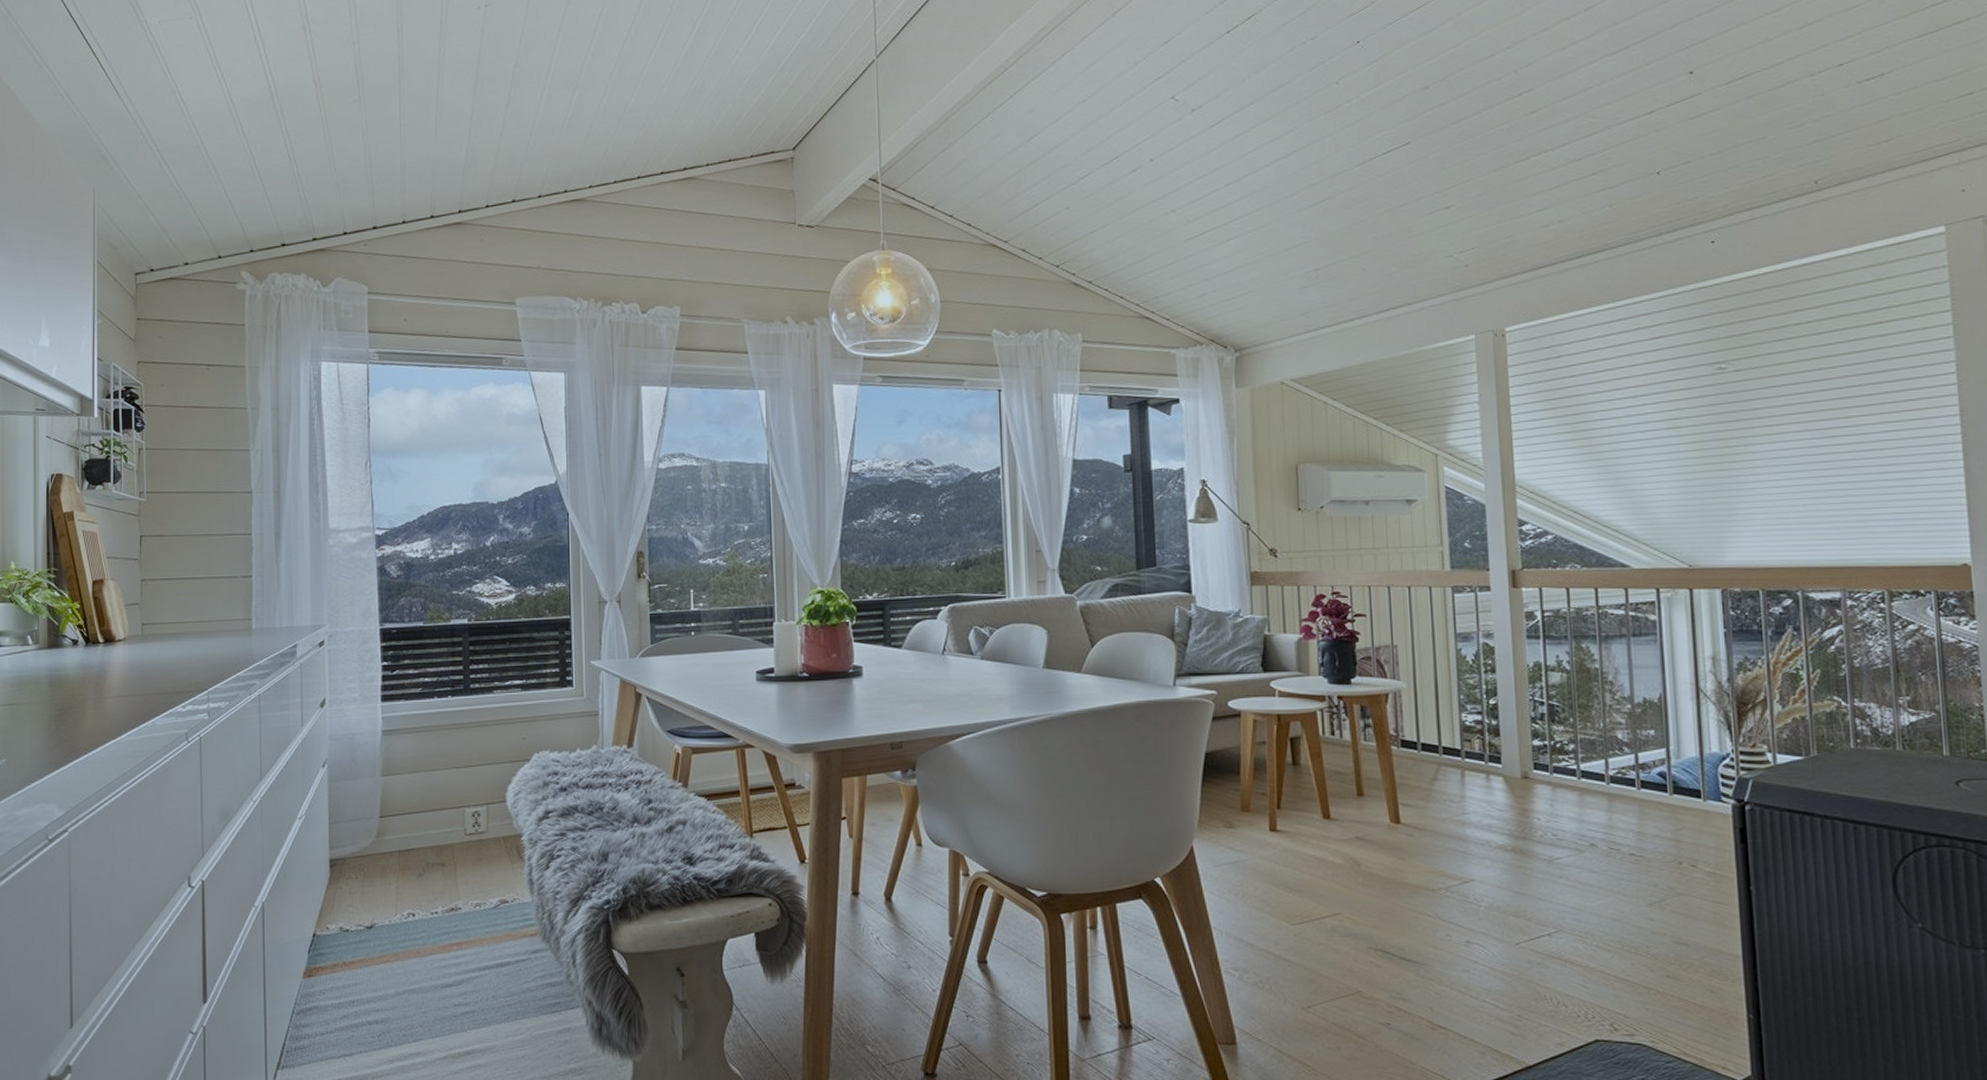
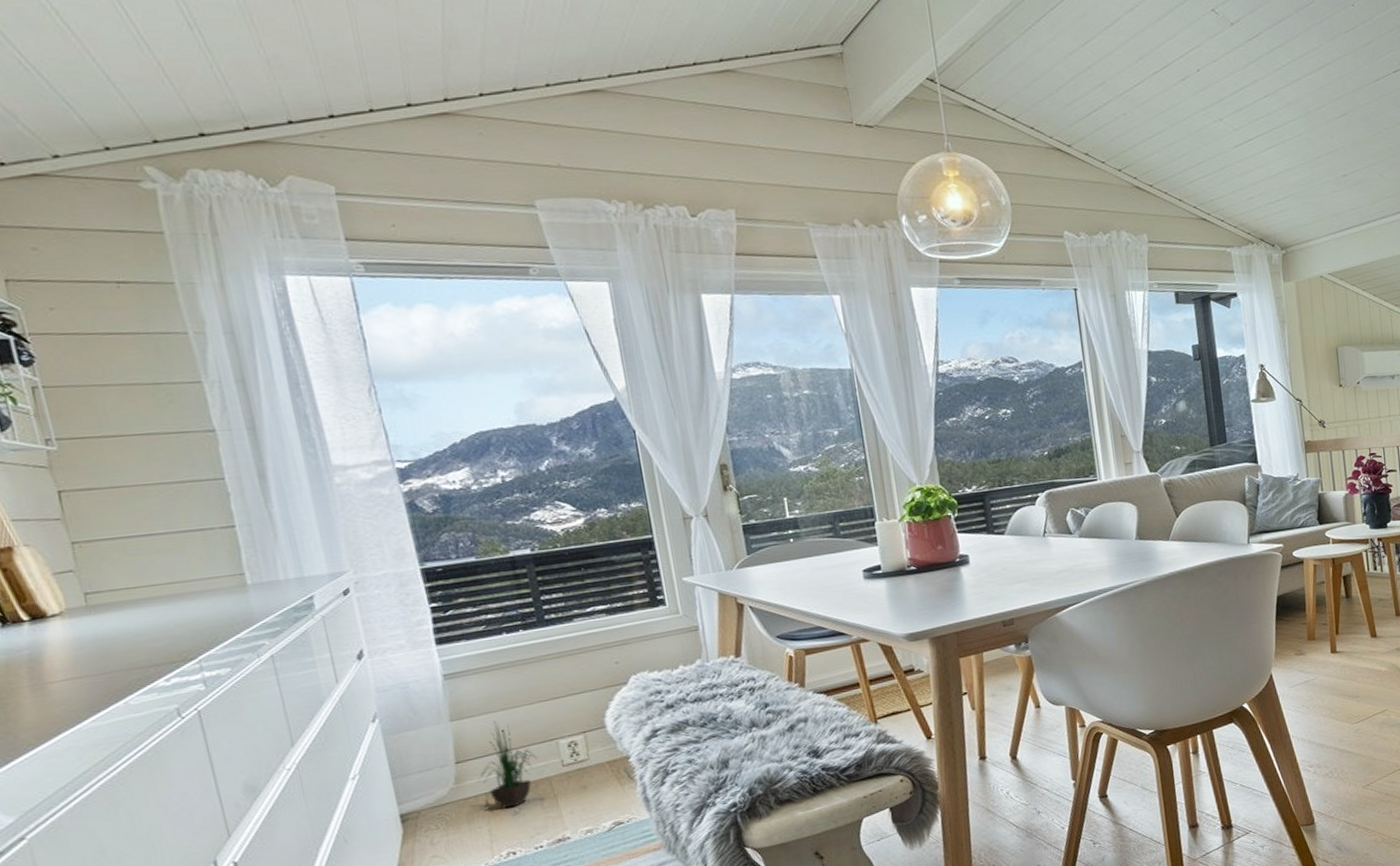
potted plant: none [397,781,445,869] -> present [480,721,537,809]

